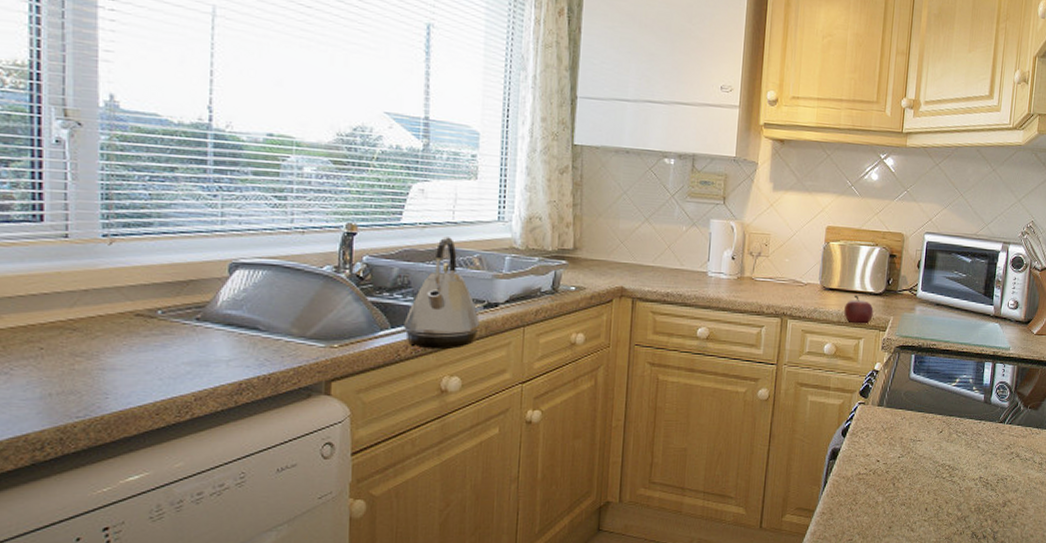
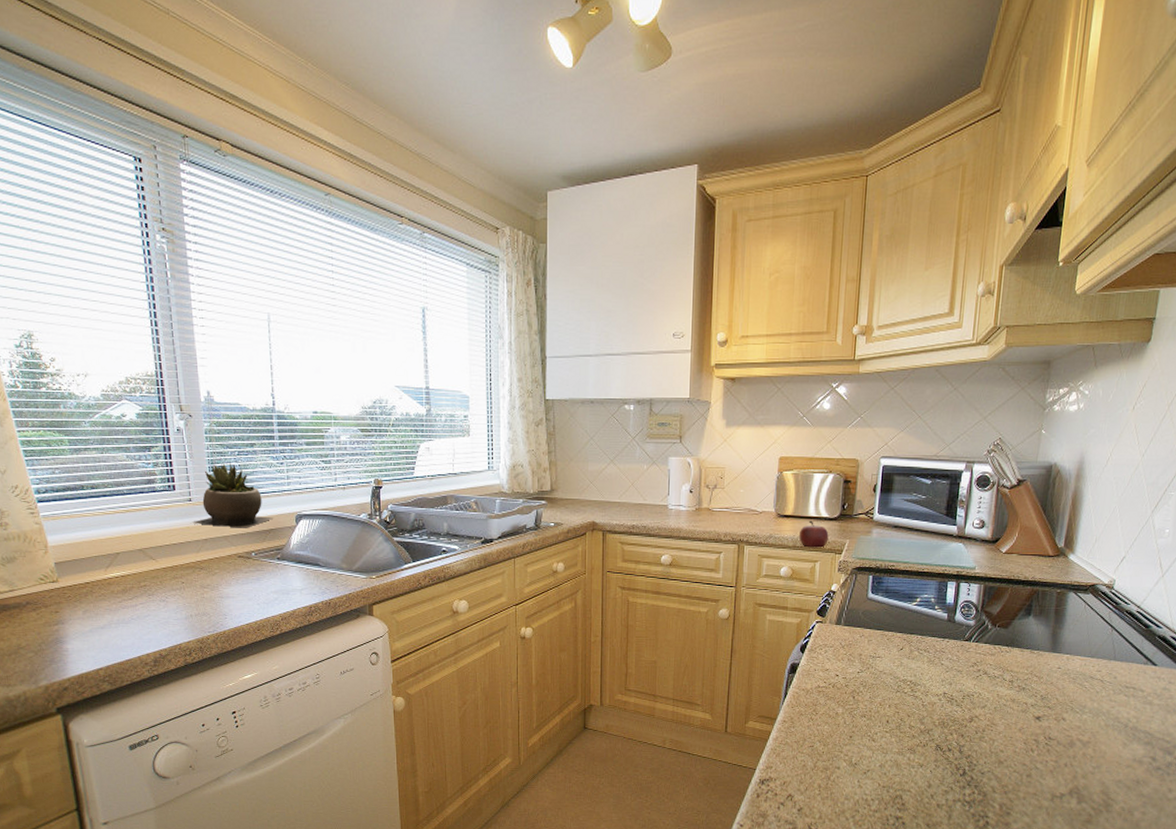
succulent plant: none [65,190,195,278] -> present [191,463,273,528]
kettle: present [404,237,481,350] -> none [422,486,480,579]

